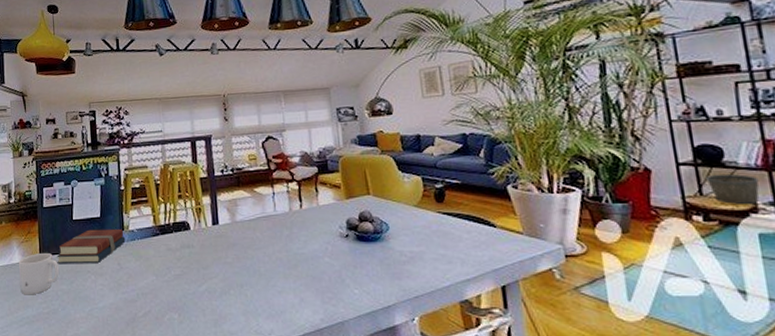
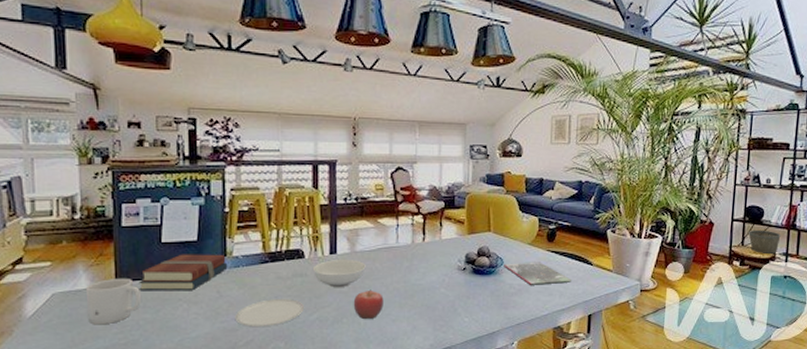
plate: none [134,270,194,299] -> present [235,299,305,328]
bowl: none [199,230,247,259] -> present [313,260,366,288]
fruit: none [238,260,268,290] -> present [353,289,384,319]
magazine: none [390,225,473,252] -> present [504,262,571,285]

